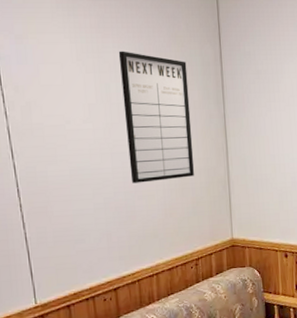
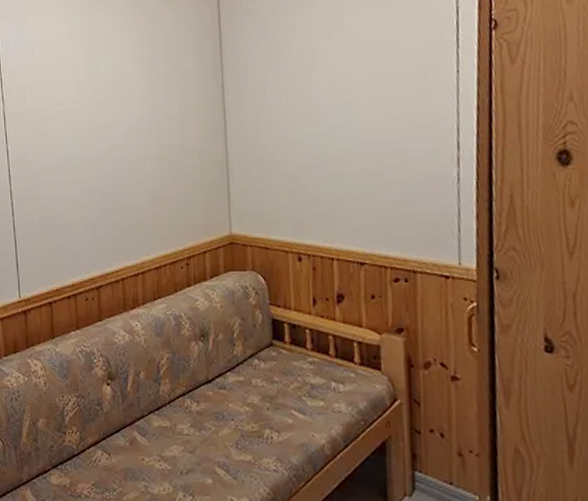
writing board: present [118,51,194,183] -> none [109,23,187,168]

